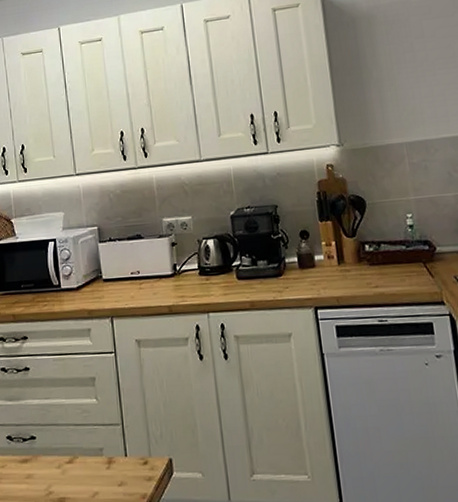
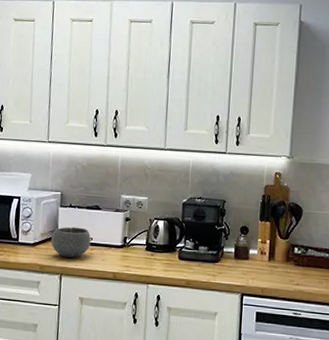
bowl: none [95,261,139,297] -> present [51,226,91,258]

